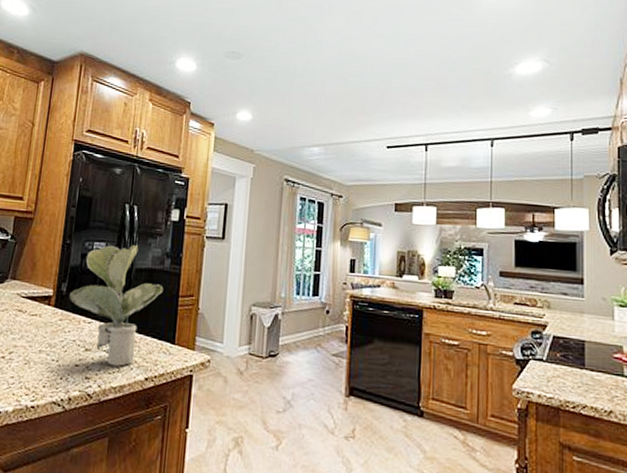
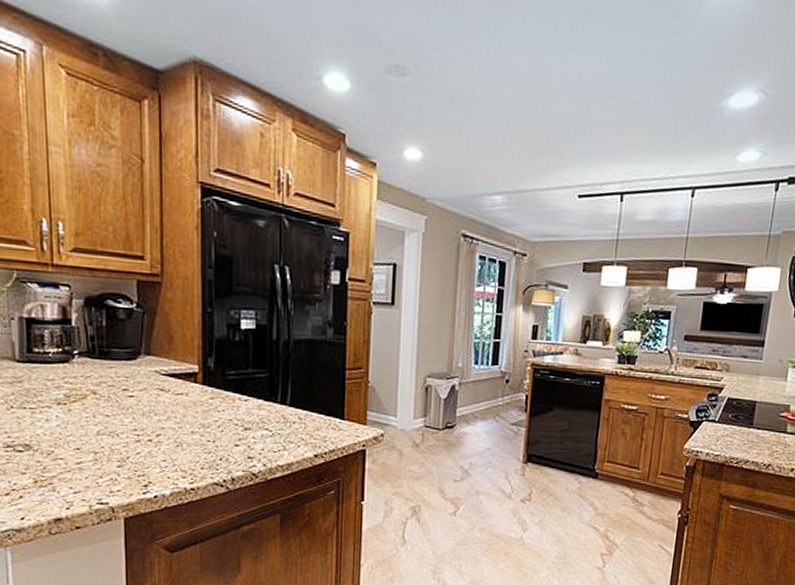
potted plant: present [69,244,164,366] -> none [218,312,327,444]

